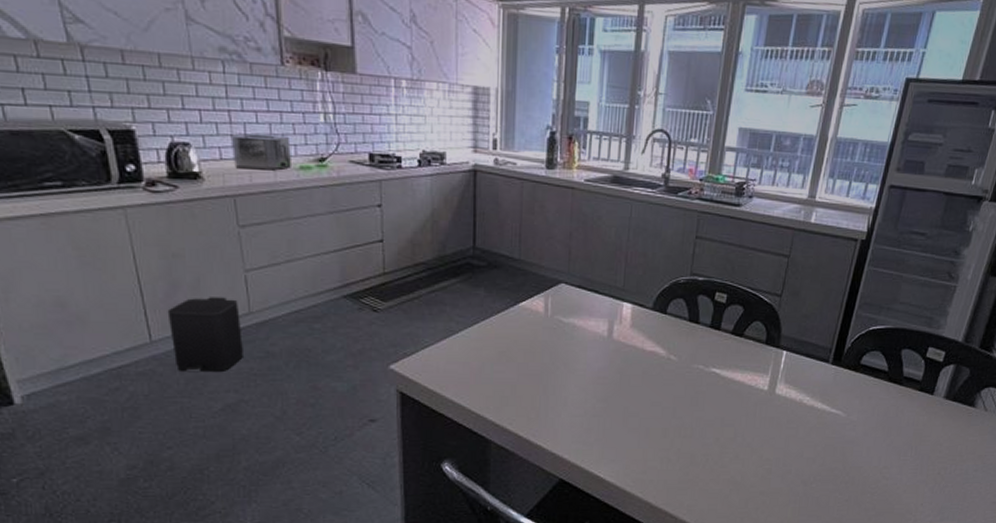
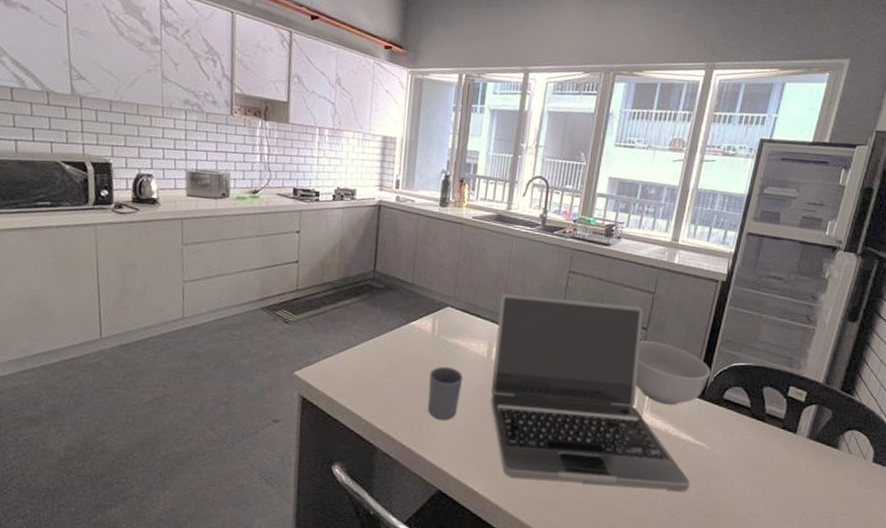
pedal bin: present [167,297,243,373] -> none [117,302,175,368]
mug: none [544,349,583,407] -> present [427,366,464,420]
laptop: none [613,266,825,461] -> present [490,294,690,490]
bowl: none [769,309,848,374] -> present [636,341,711,405]

